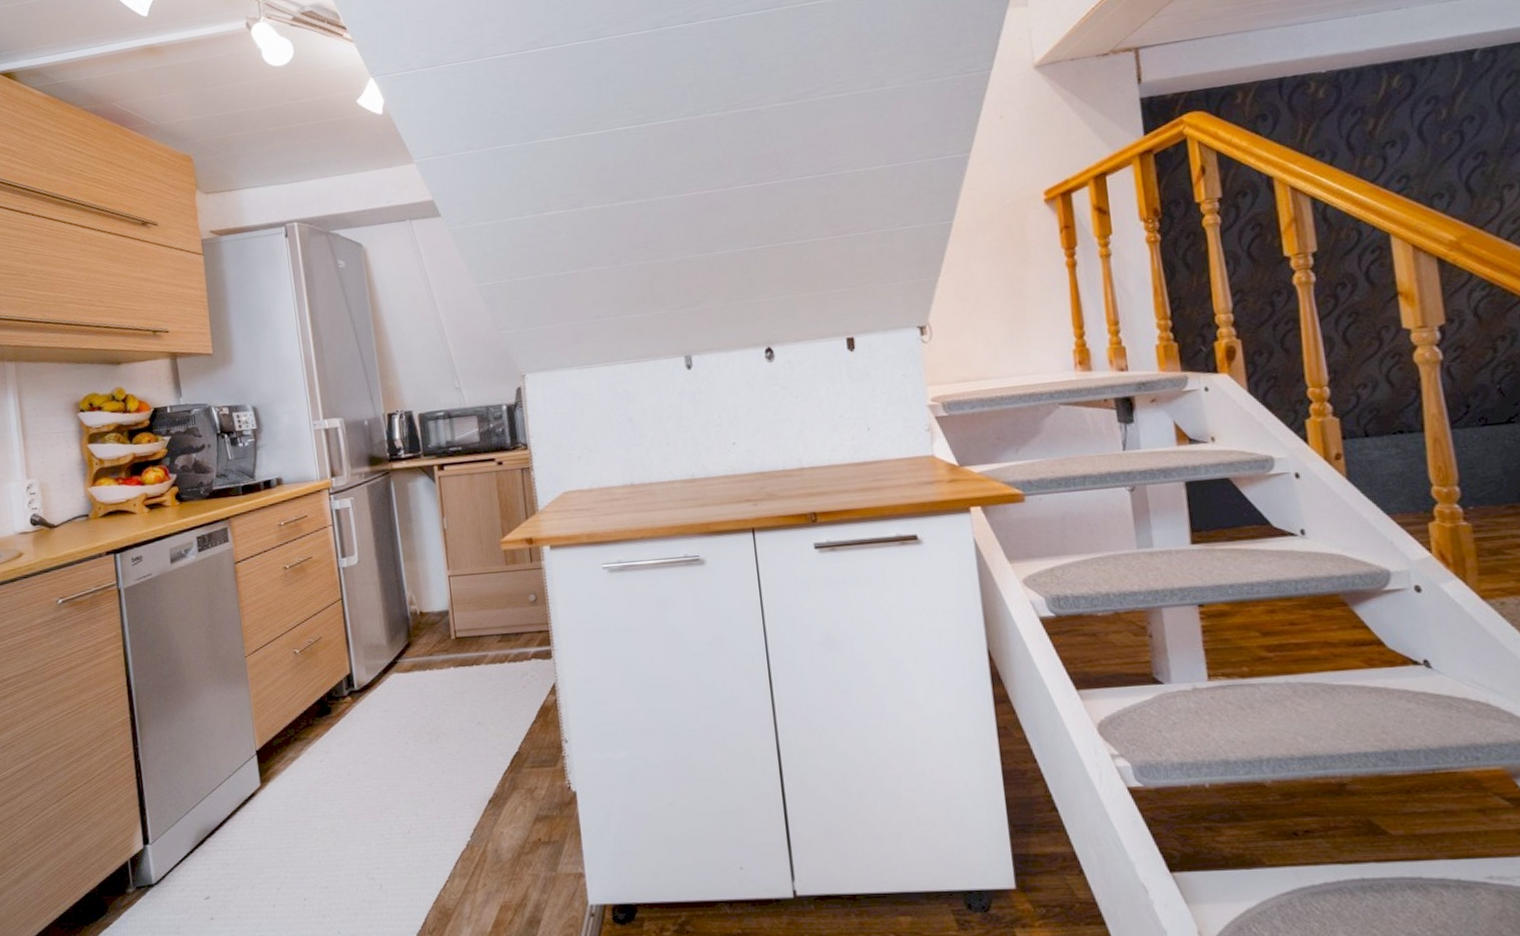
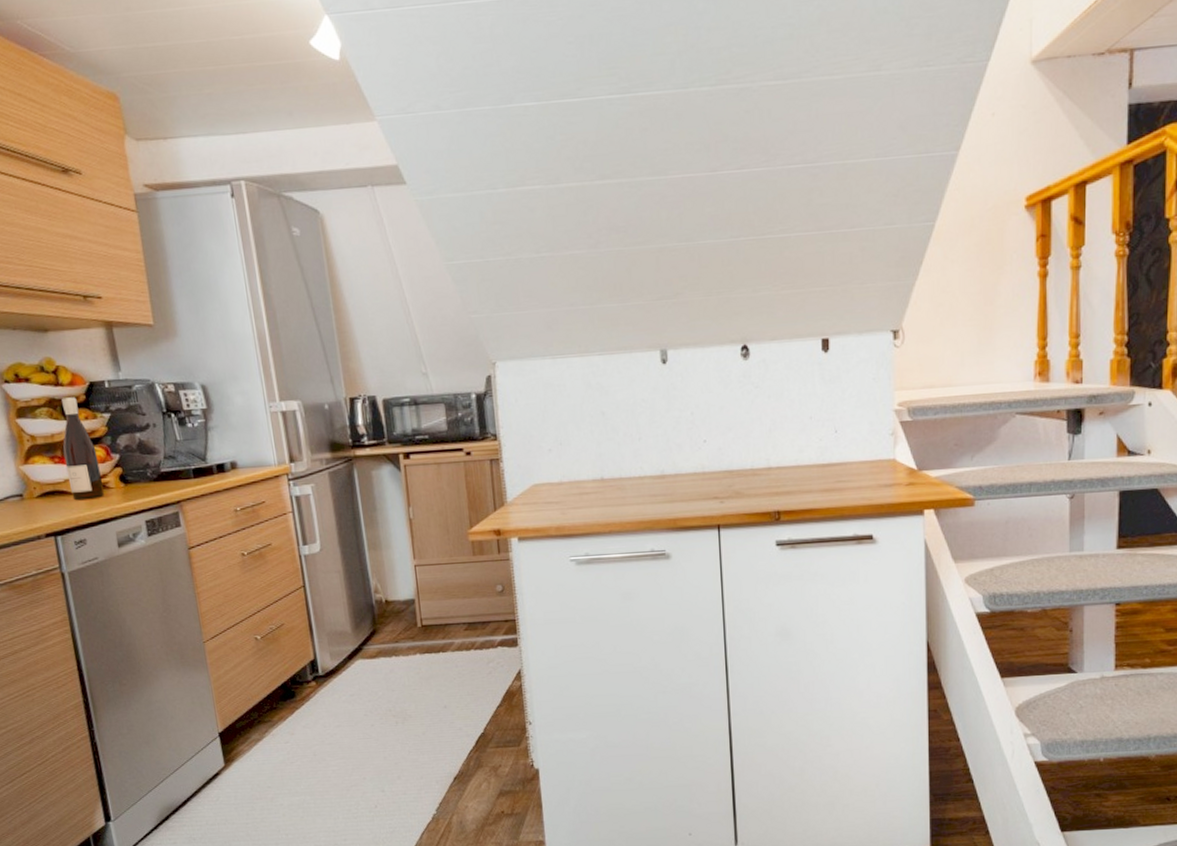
bottle: none [126,422,162,520] -> present [61,397,106,501]

